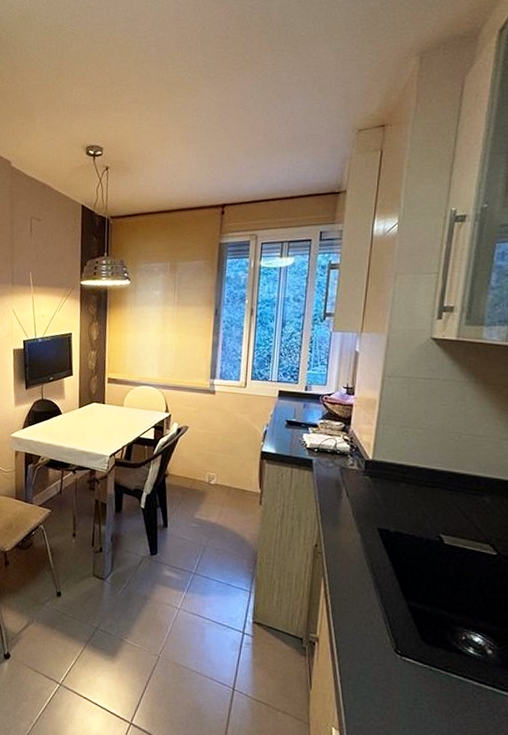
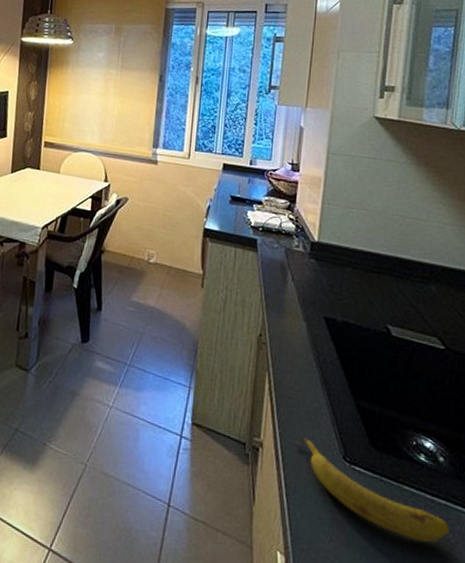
fruit: none [349,634,497,722] -> present [295,438,451,543]

